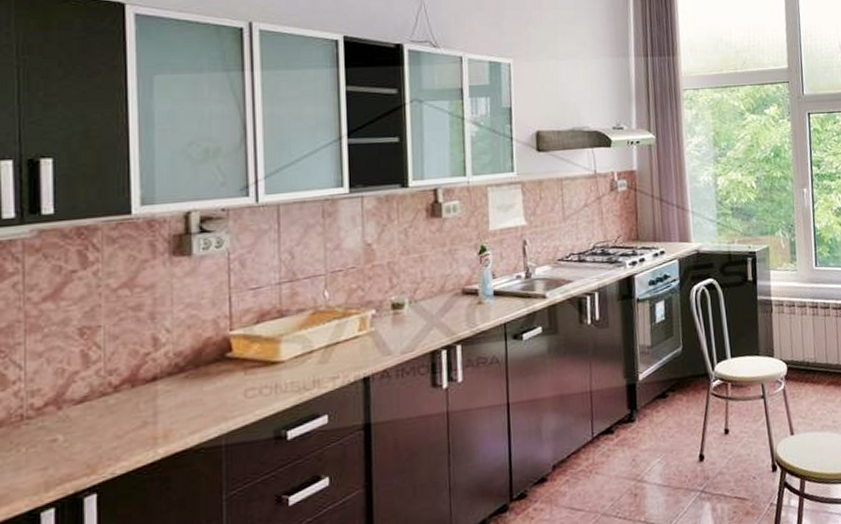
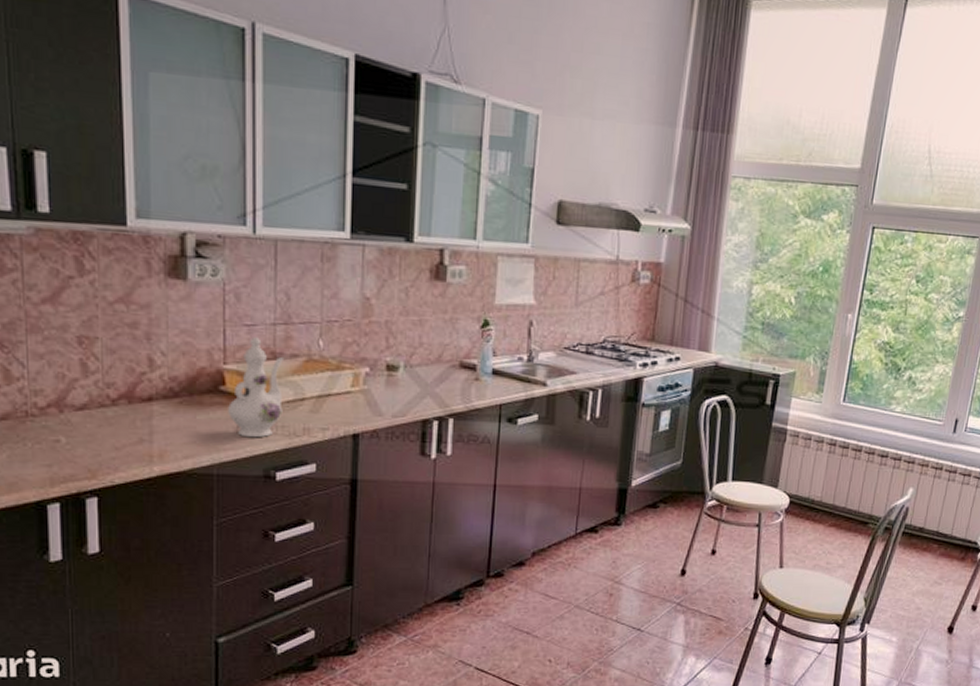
ewer: none [236,299,291,401] -> present [228,337,285,438]

